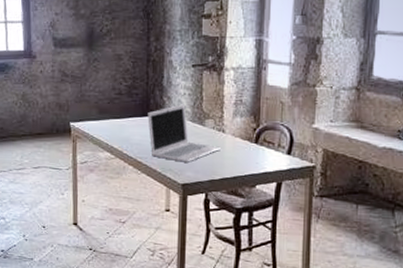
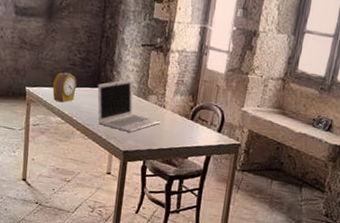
alarm clock: none [98,102,125,136] -> present [52,72,77,103]

